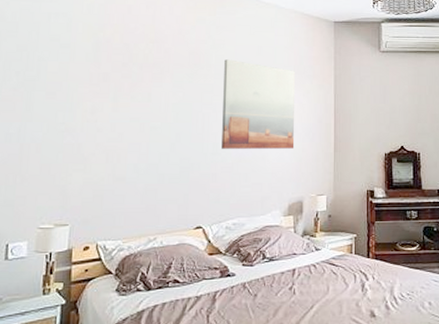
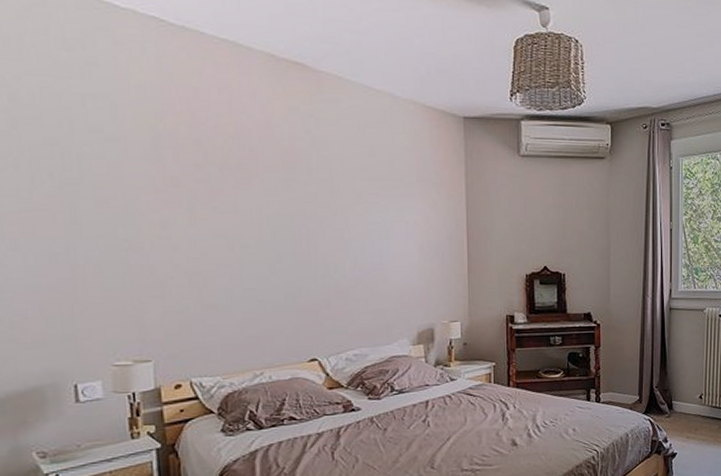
wall art: present [222,59,296,149] -> none [329,162,422,270]

